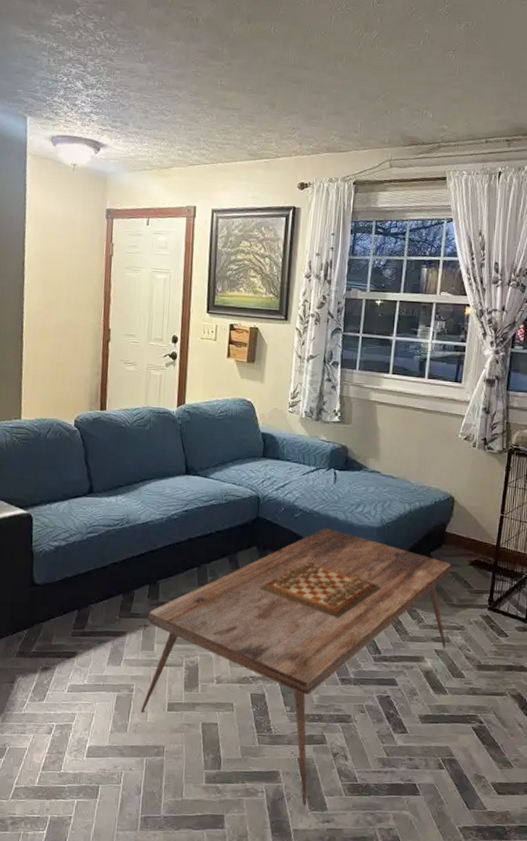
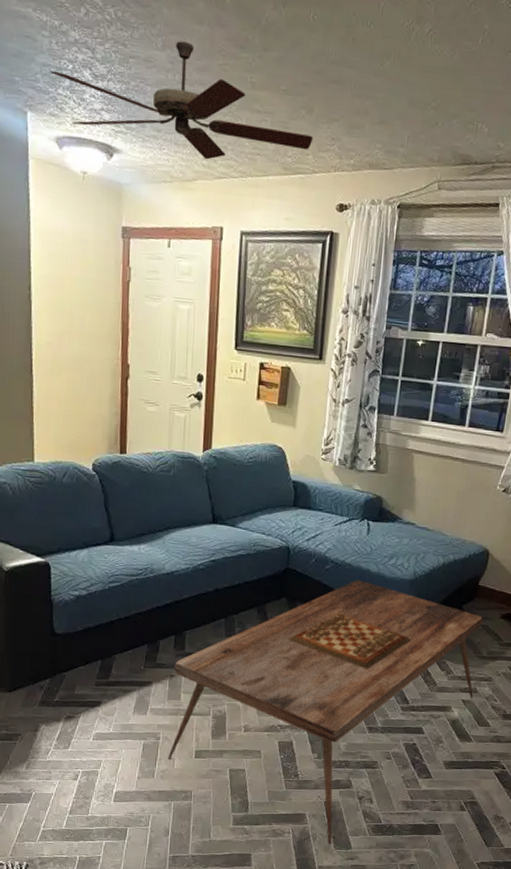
ceiling fan: none [48,54,276,150] -> present [50,41,314,160]

